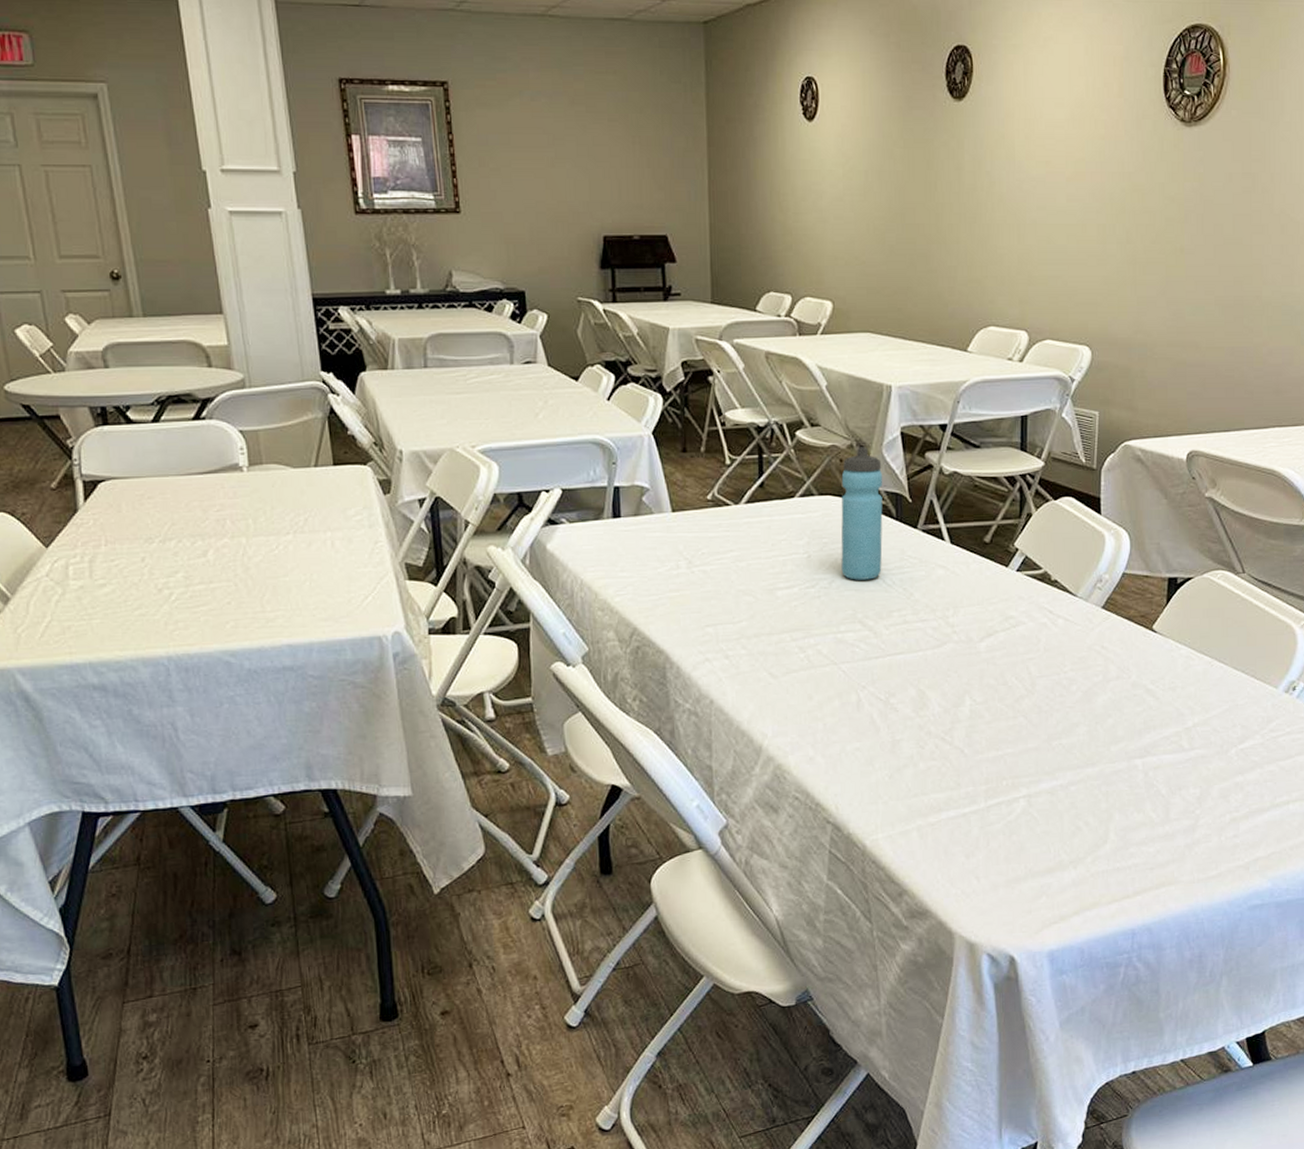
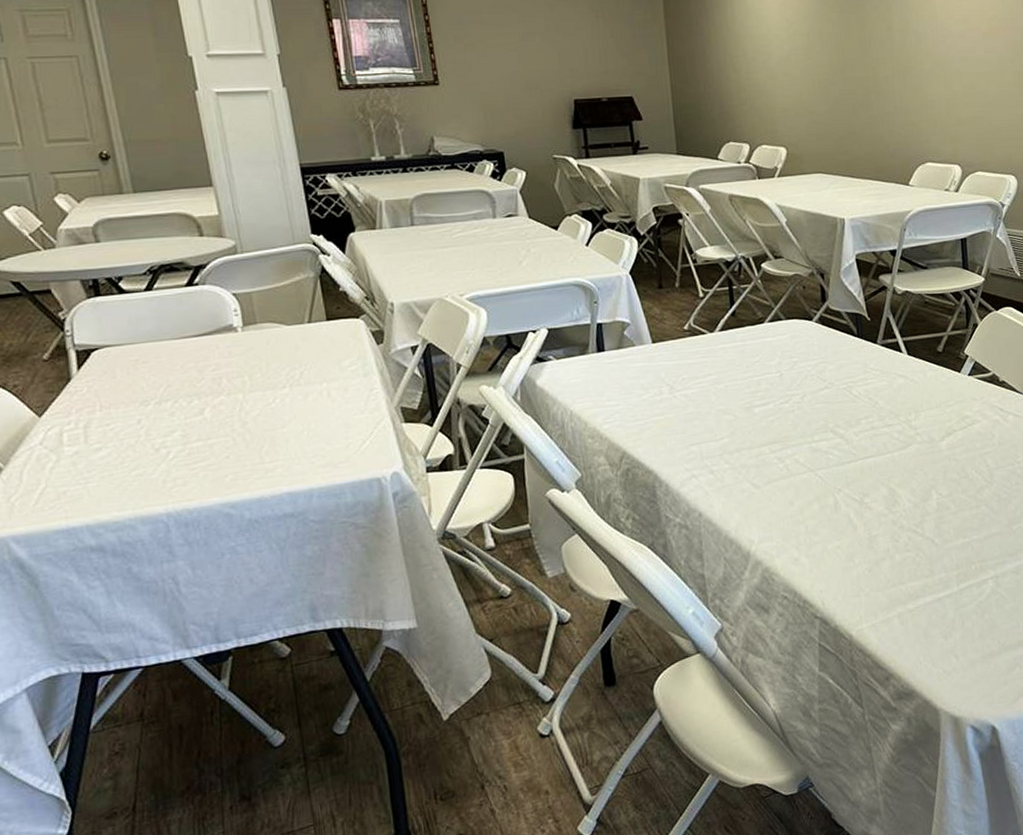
water bottle: present [841,447,883,580] -> none [805,274,848,394]

